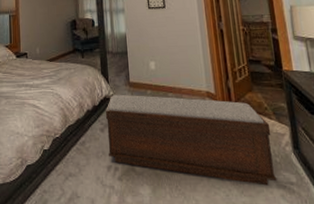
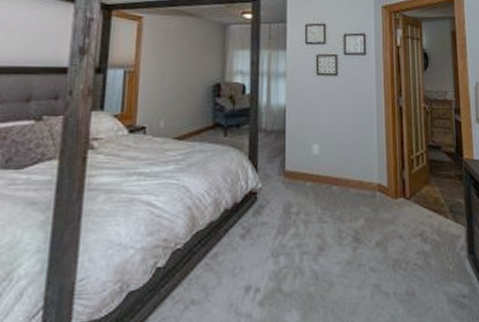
bench: present [105,94,277,186] -> none [249,187,449,301]

